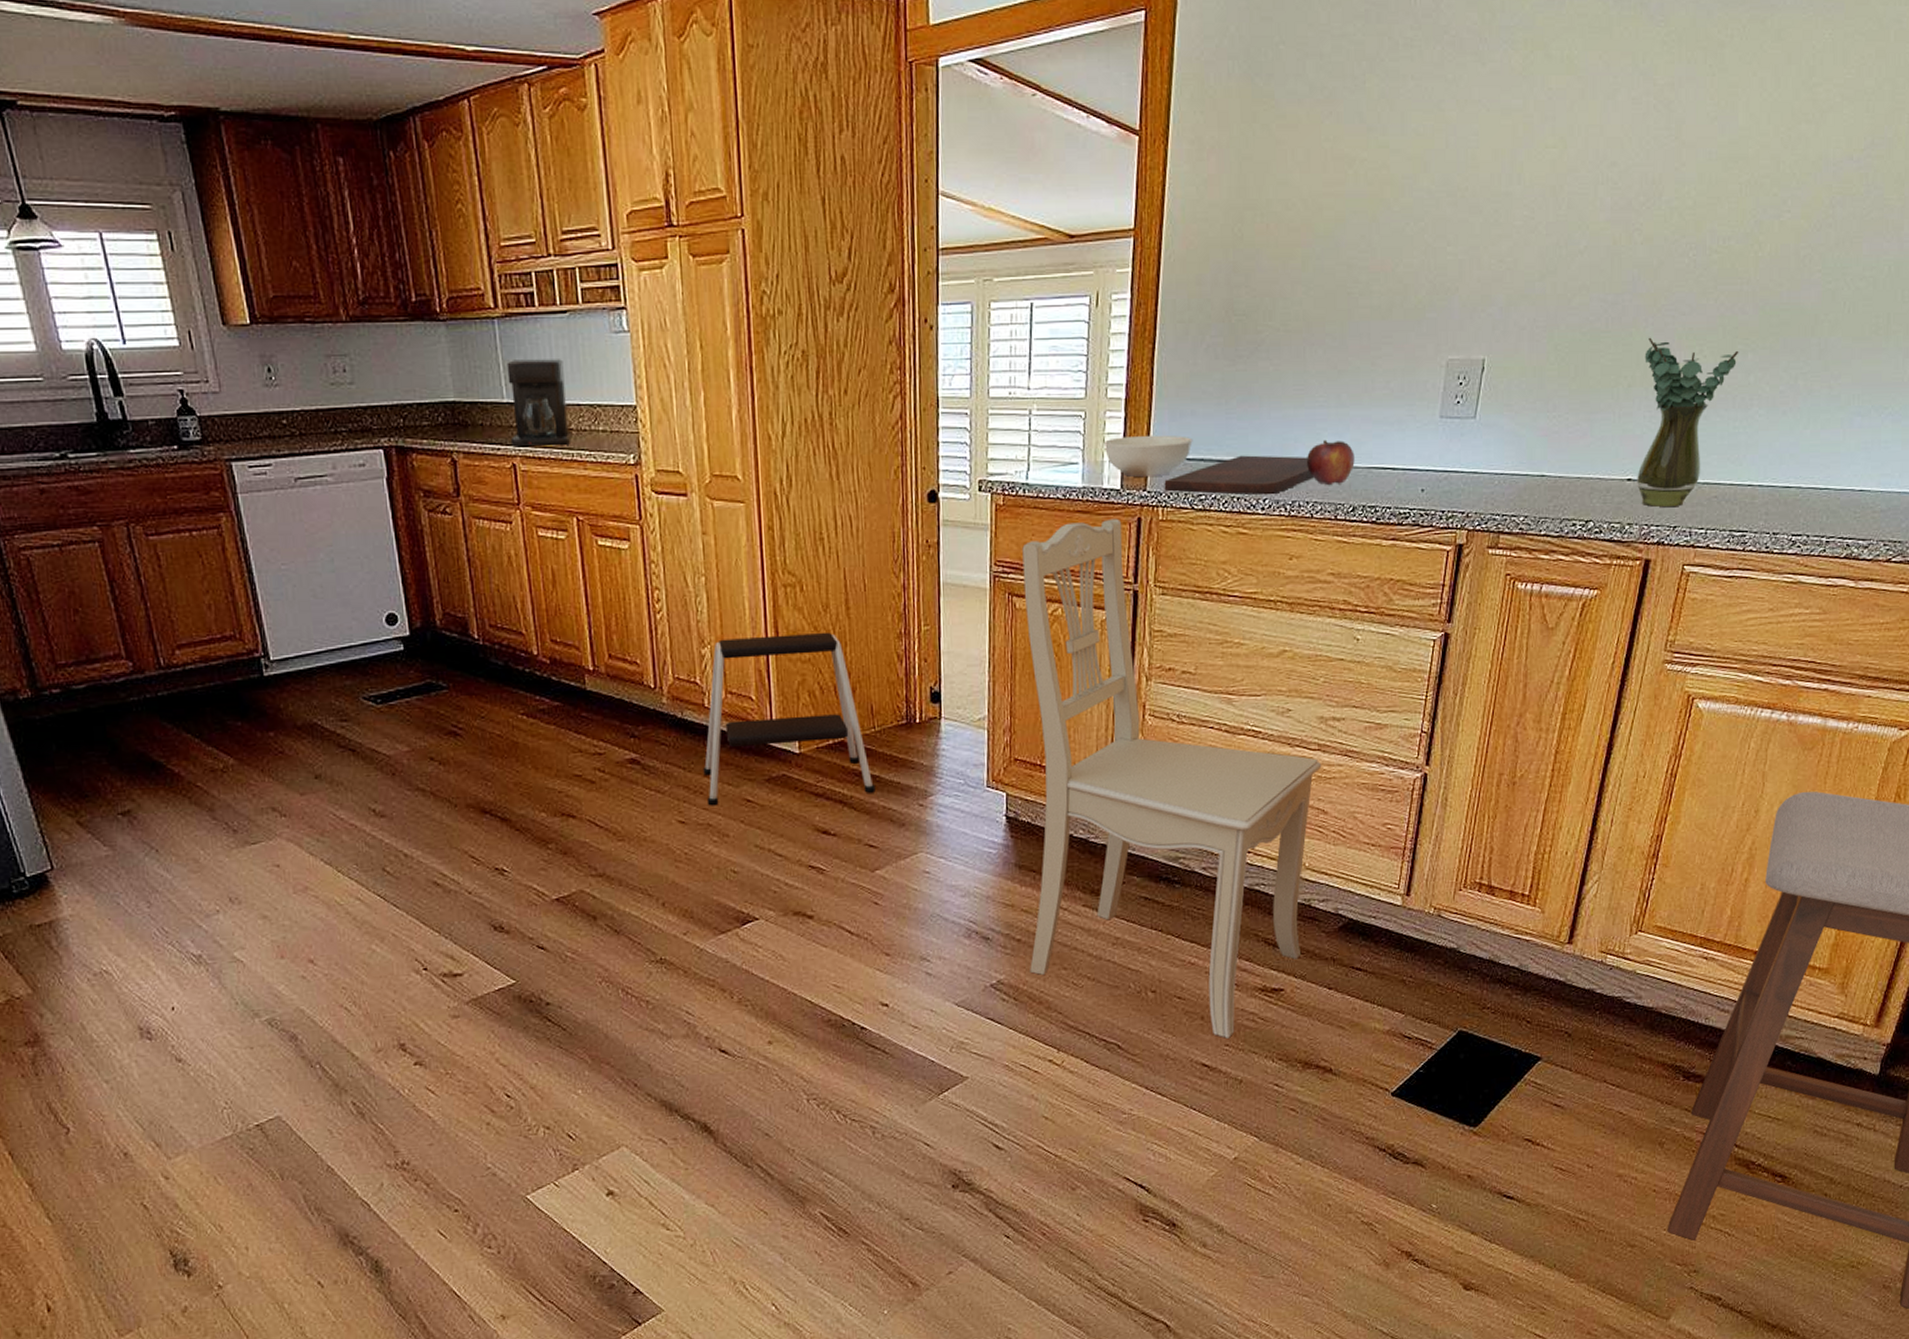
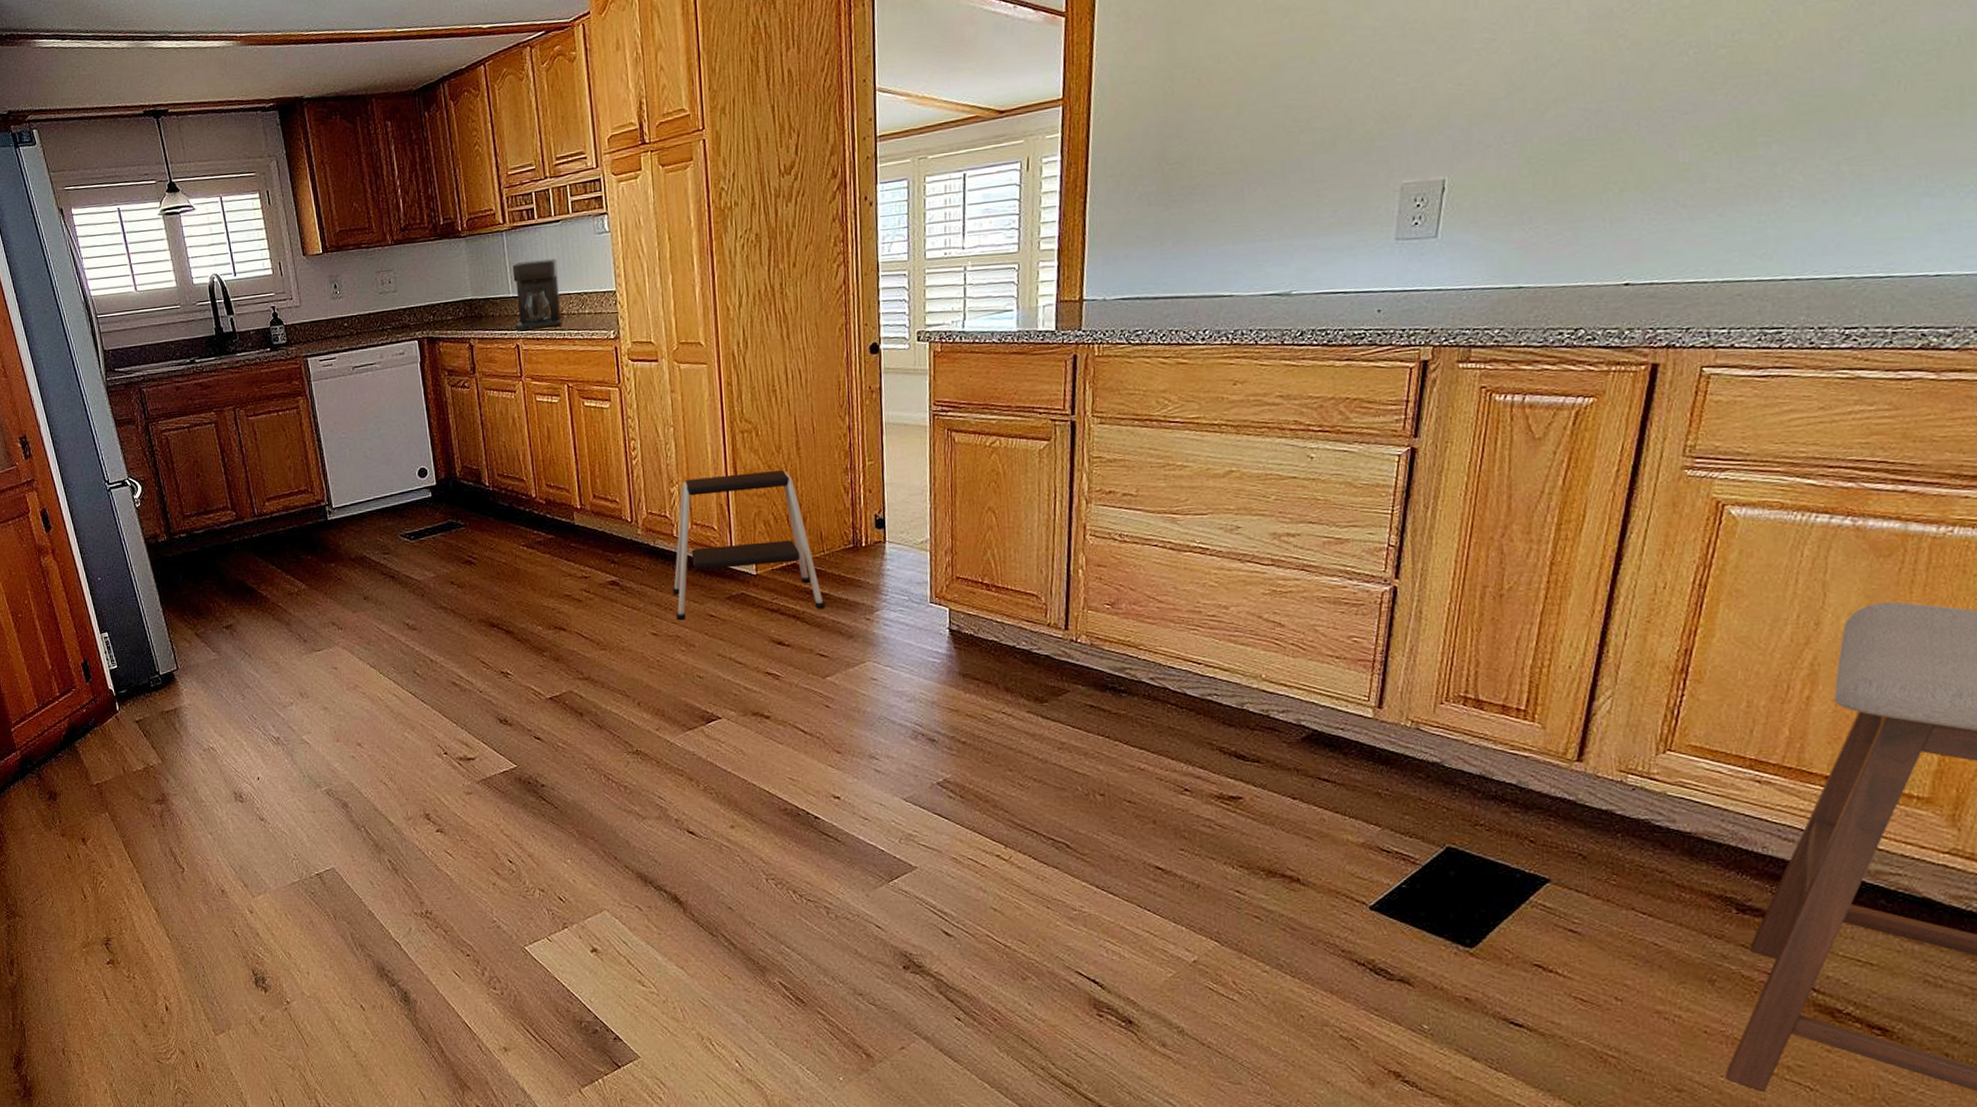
dining chair: present [1022,518,1322,1039] -> none [960,357,1277,843]
bowl: present [1105,435,1193,478] -> none [1038,278,1128,319]
cutting board: present [1164,455,1315,496] -> none [1099,288,1258,330]
fruit: present [1306,439,1355,486] -> none [1247,270,1302,314]
vase: present [1637,337,1739,507] -> none [1636,140,1760,310]

